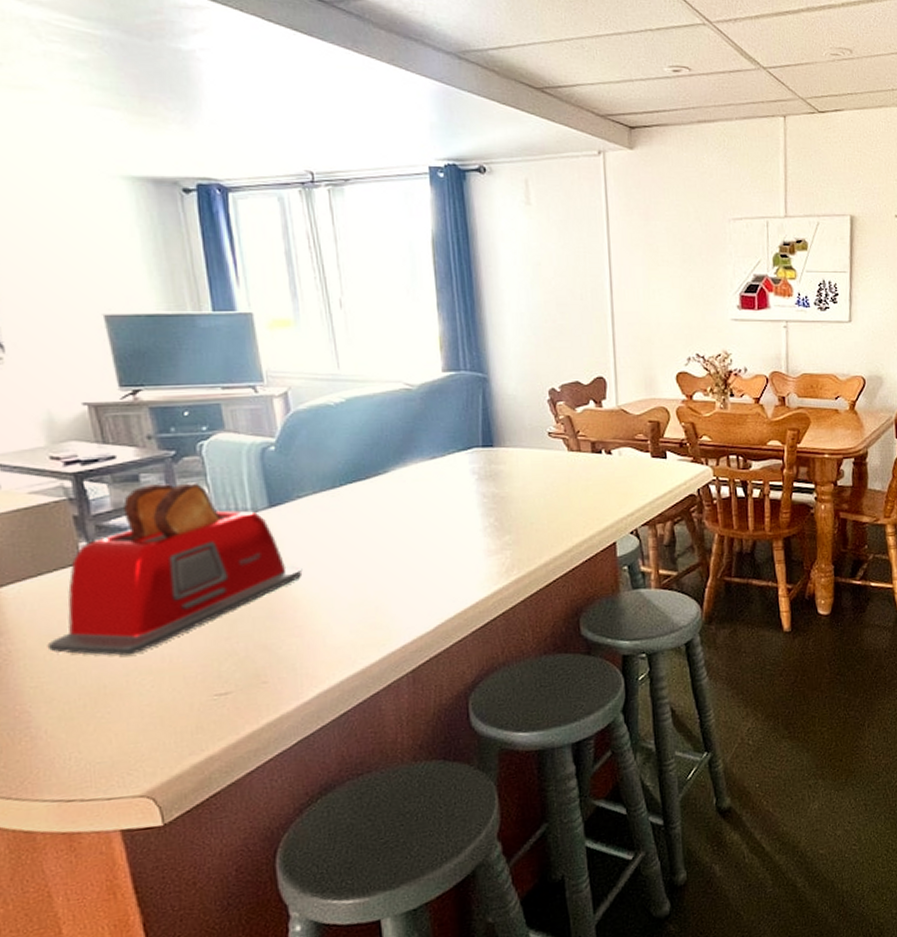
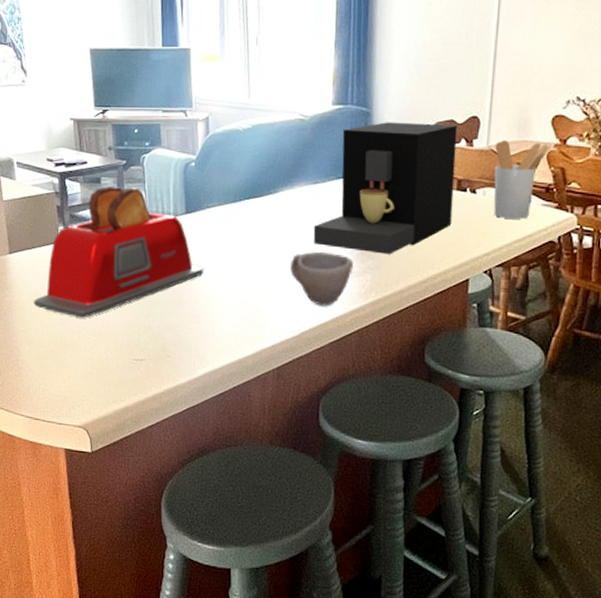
cup: none [414,532,489,593] -> present [290,252,353,306]
coffee maker: none [436,386,591,528] -> present [313,122,458,255]
utensil holder: none [624,399,680,477] -> present [493,140,552,219]

